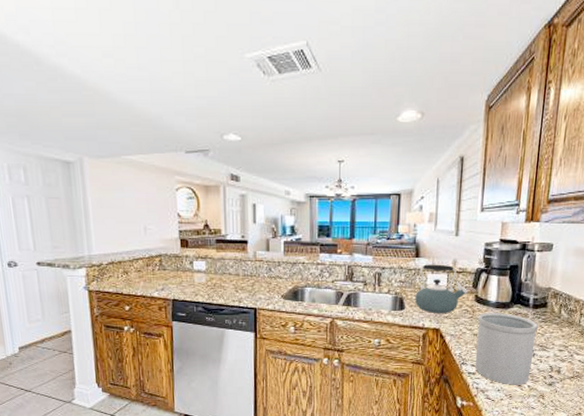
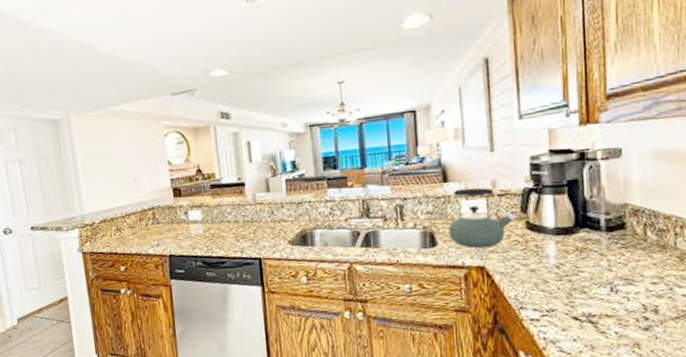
utensil holder: present [475,313,538,385] -> none [532,240,617,333]

